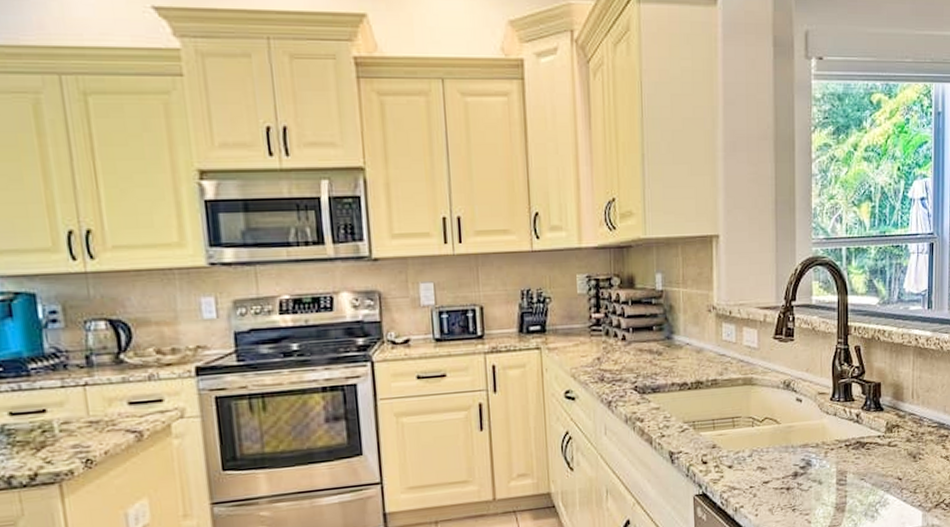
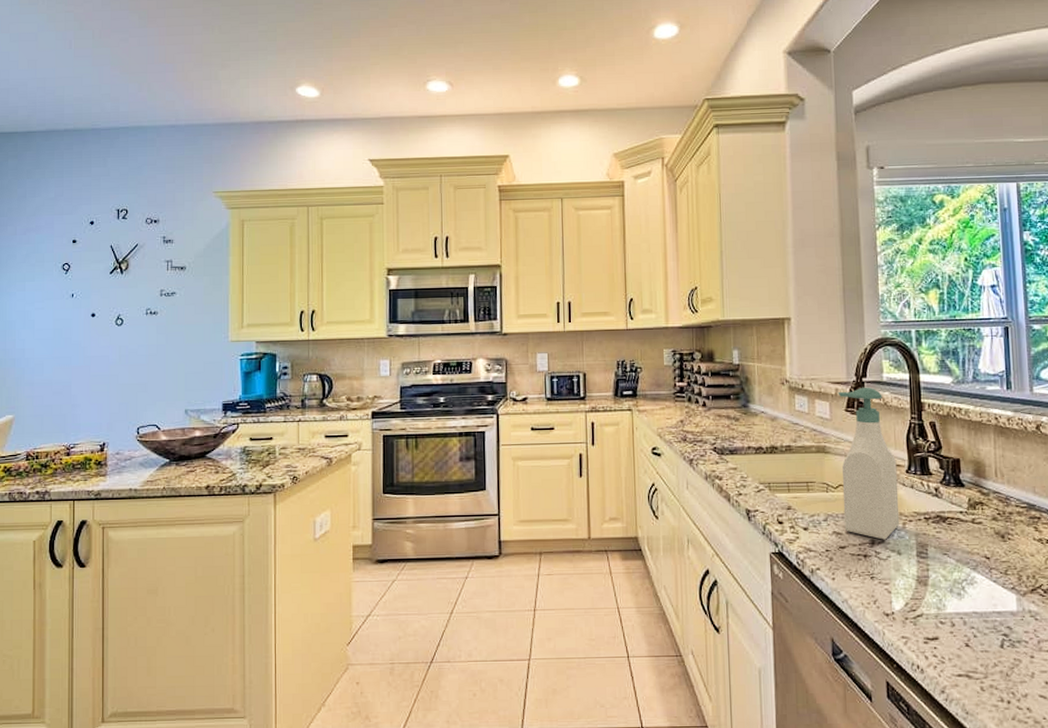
soap bottle: none [766,311,822,471] -> present [838,387,900,540]

